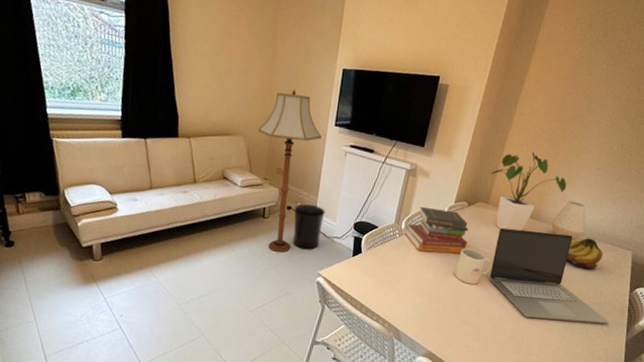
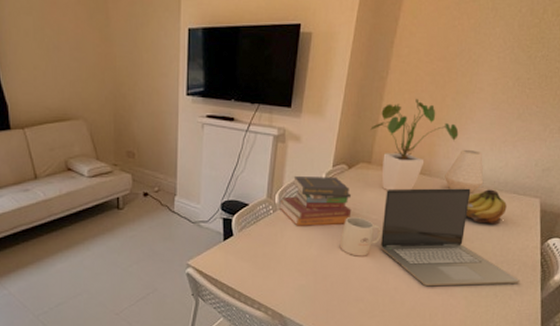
floor lamp: present [259,89,322,252] -> none [101,59,173,245]
waste bin: present [293,204,325,250] -> none [152,188,187,239]

